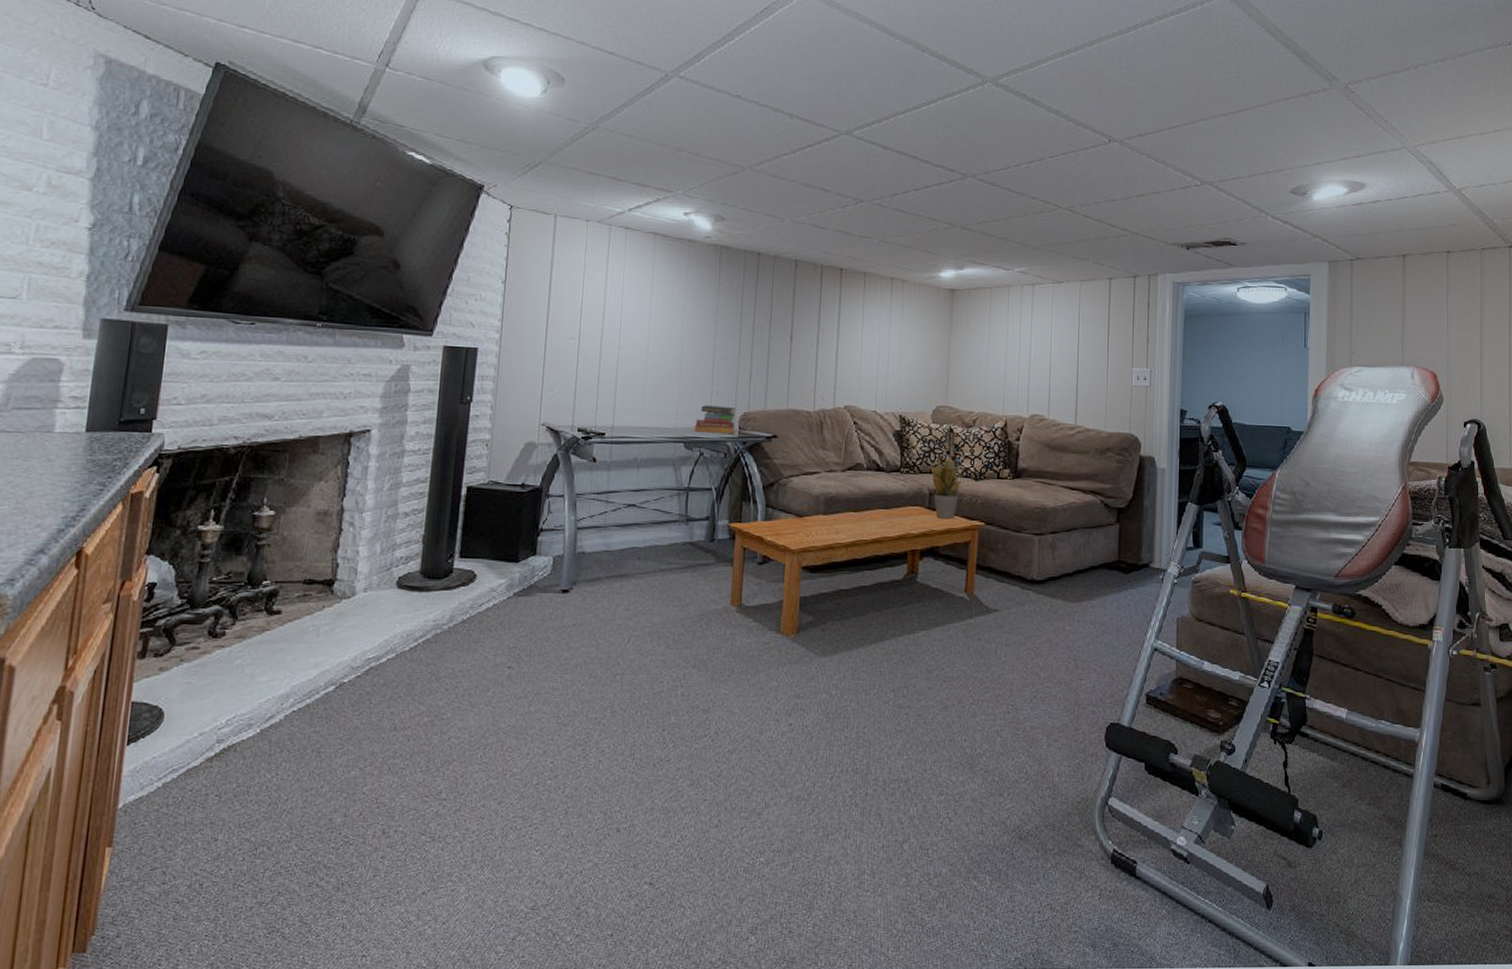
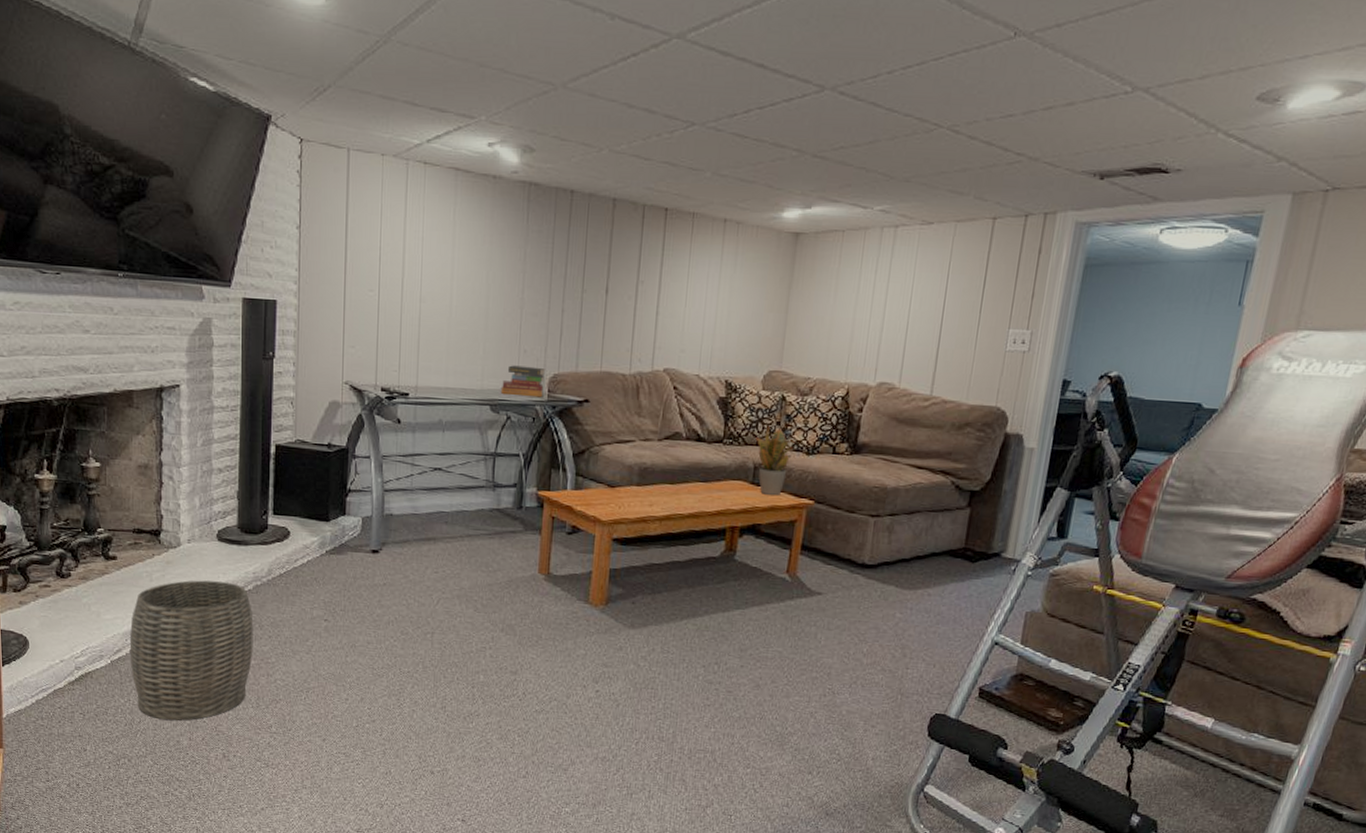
woven basket: none [283,632,430,795] -> present [129,580,254,721]

